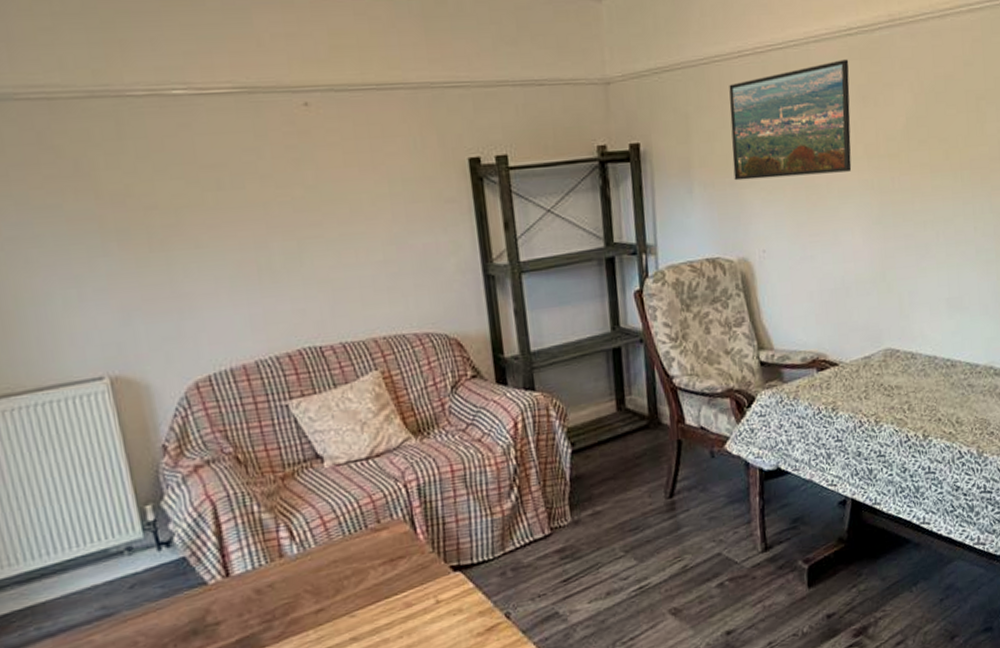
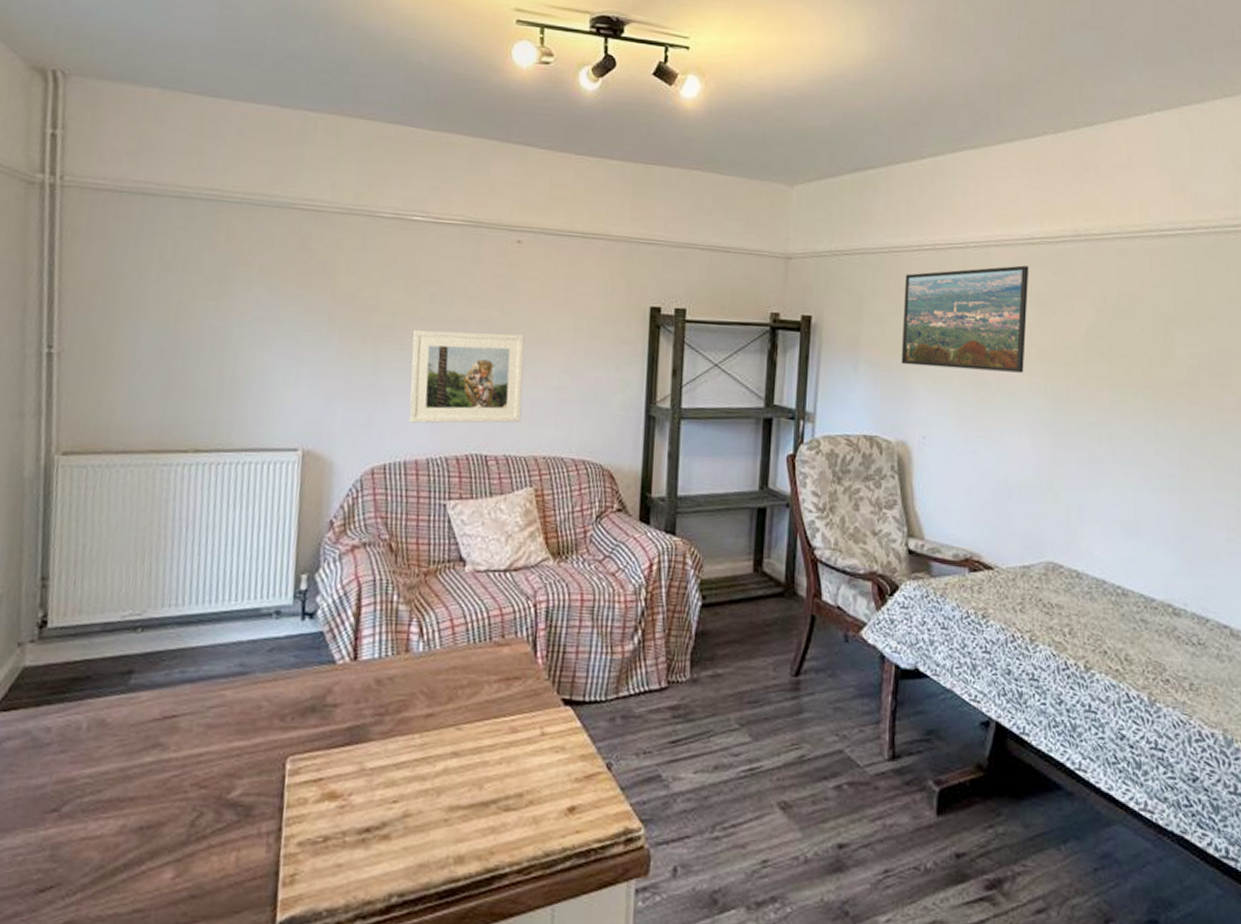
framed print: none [204,210,351,327] -> present [408,329,525,424]

